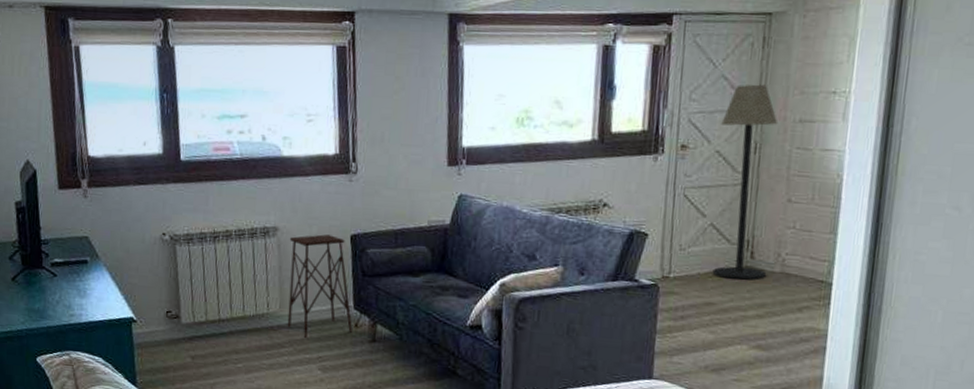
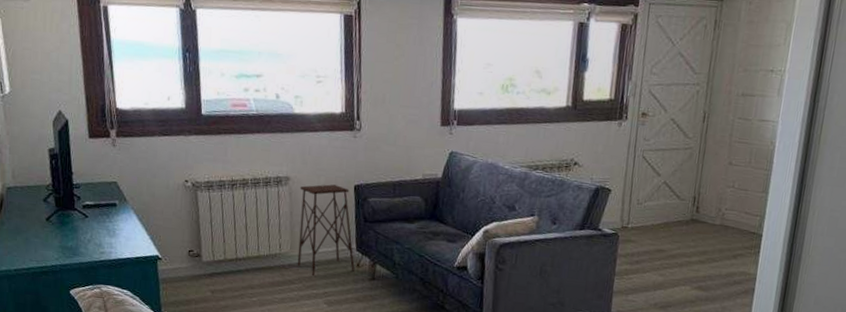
floor lamp: present [712,84,778,280] -> none [664,61,724,231]

